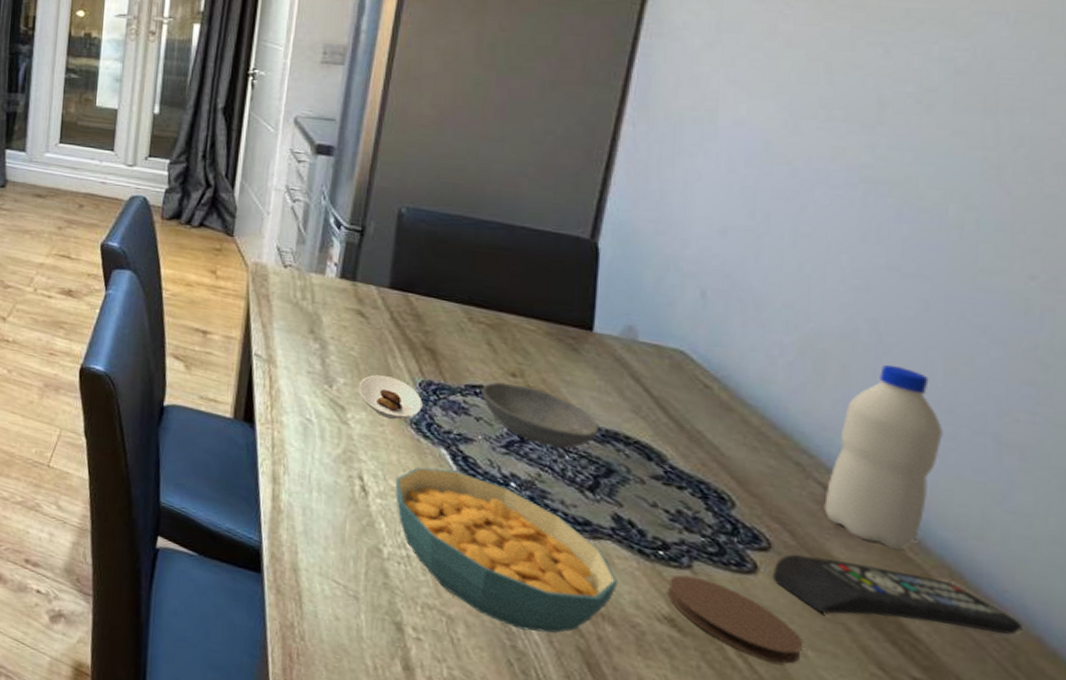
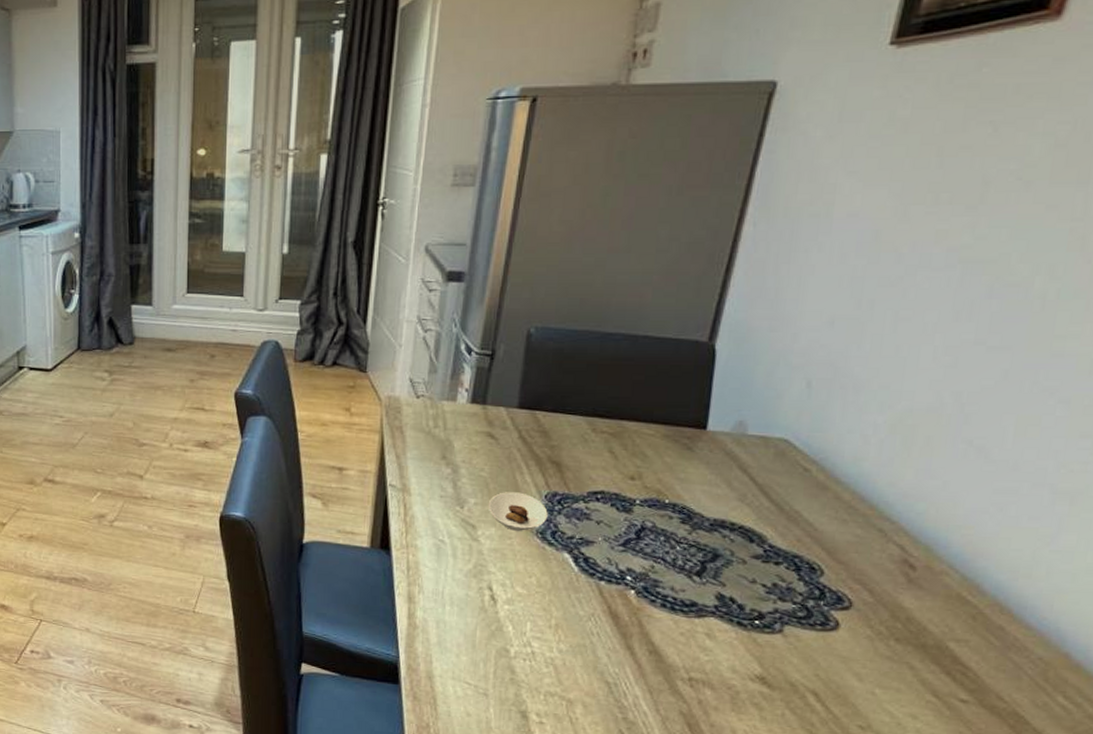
cereal bowl: present [395,467,619,633] -> none [522,571,719,704]
bowl: present [481,382,599,449] -> none [602,486,708,541]
coaster: present [667,574,803,664] -> none [760,638,873,703]
remote control: present [773,554,1022,635] -> none [851,609,1054,656]
water bottle: present [824,364,943,551] -> none [900,432,1008,595]

